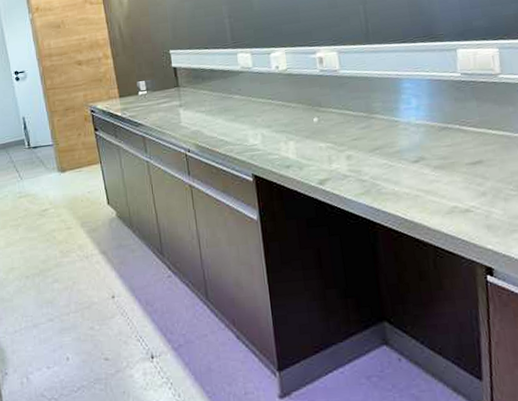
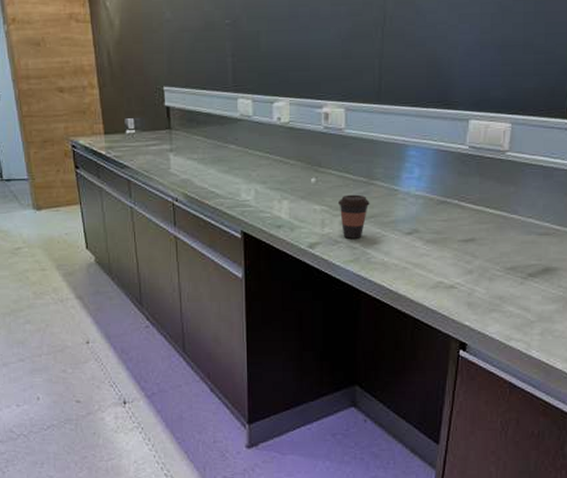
coffee cup: none [341,129,373,172] -> present [337,194,370,239]

